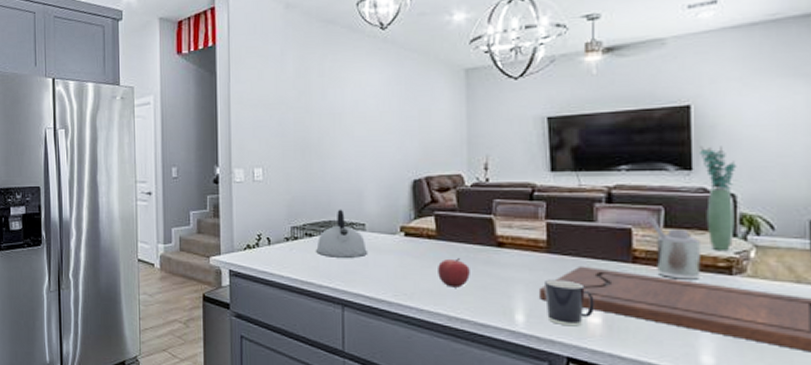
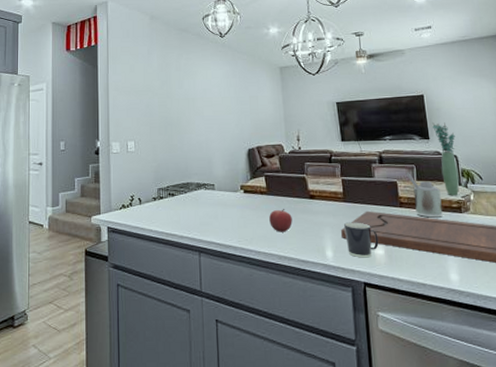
kettle: present [316,209,367,258] -> none [177,173,217,212]

